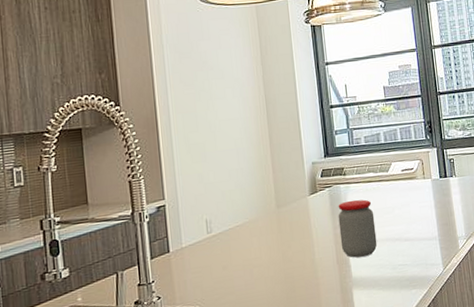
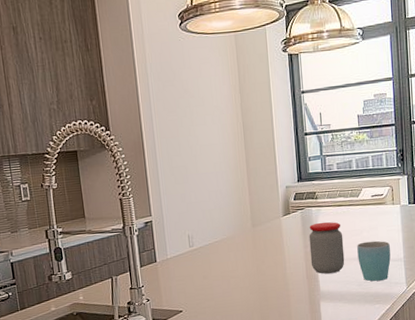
mug: none [389,218,425,264] -> present [357,240,391,282]

